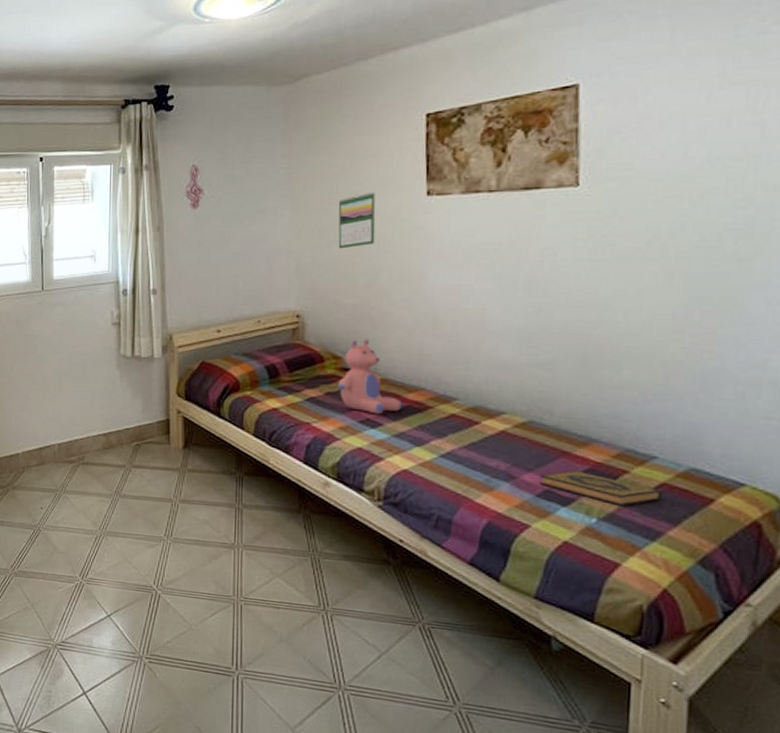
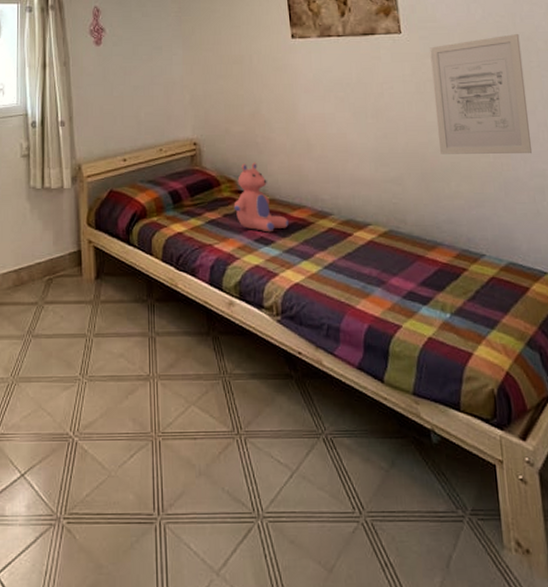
calendar: present [338,191,376,249] -> none [223,34,254,83]
hardback book: present [540,470,661,507] -> none [404,272,493,301]
wall art: none [612,183,761,340] -> present [430,34,532,154]

